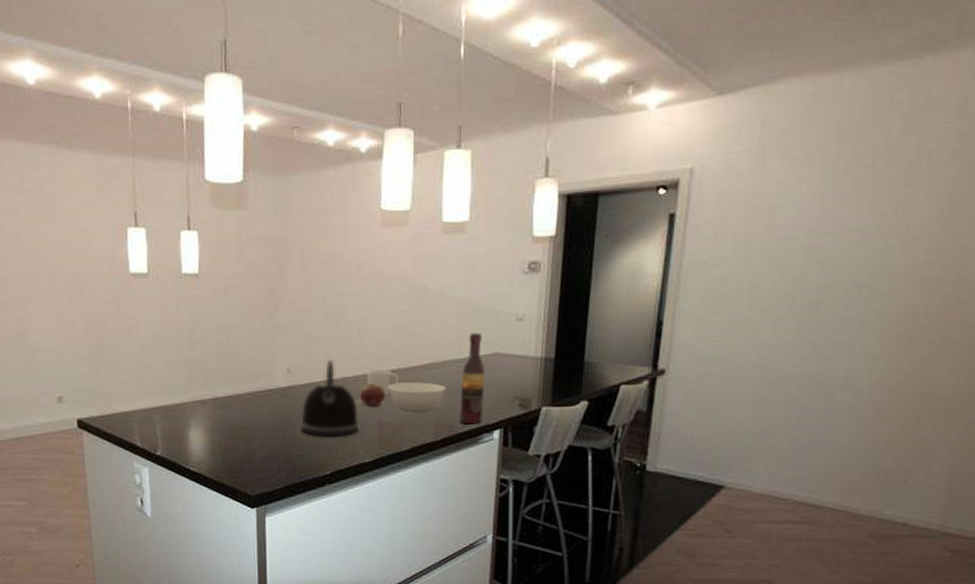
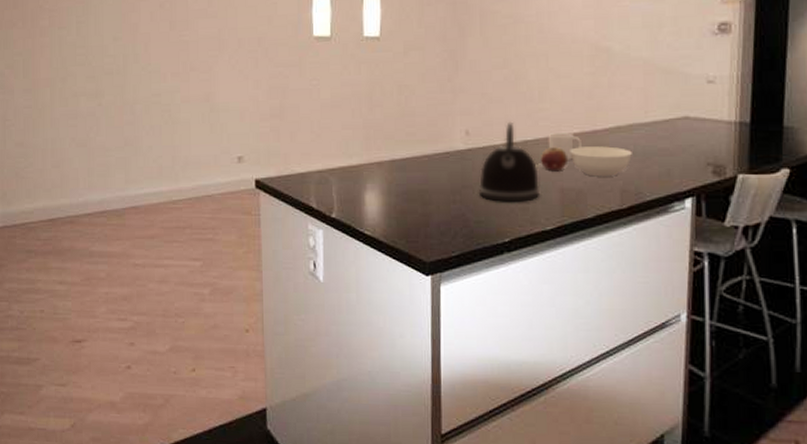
wine bottle: present [460,332,485,425] -> none [647,95,674,192]

